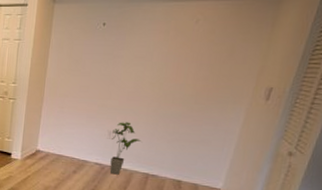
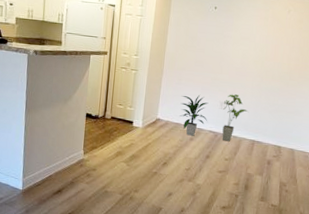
indoor plant: none [61,123,95,169] -> present [179,94,209,136]

